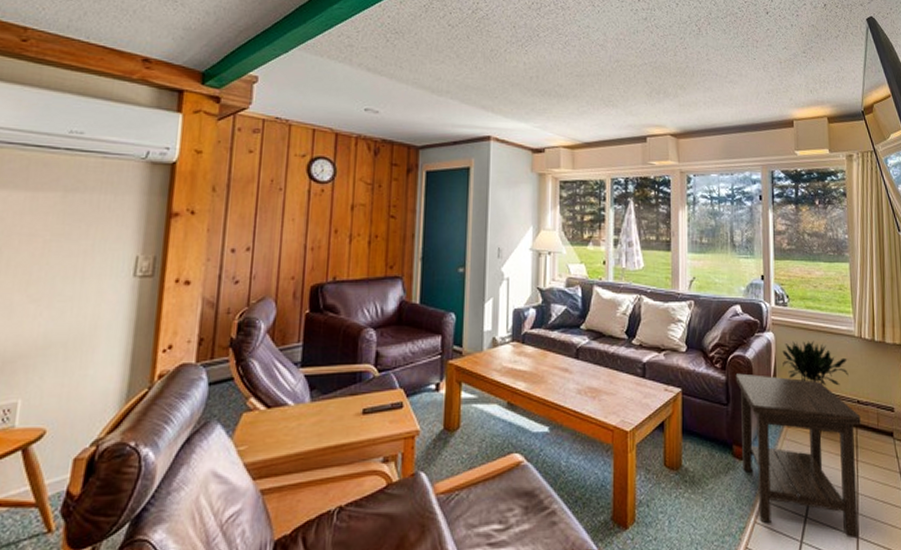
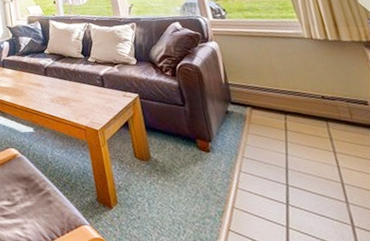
side table: present [735,373,861,539] -> none [186,78,354,227]
potted plant: present [782,341,849,386] -> none [229,45,306,85]

